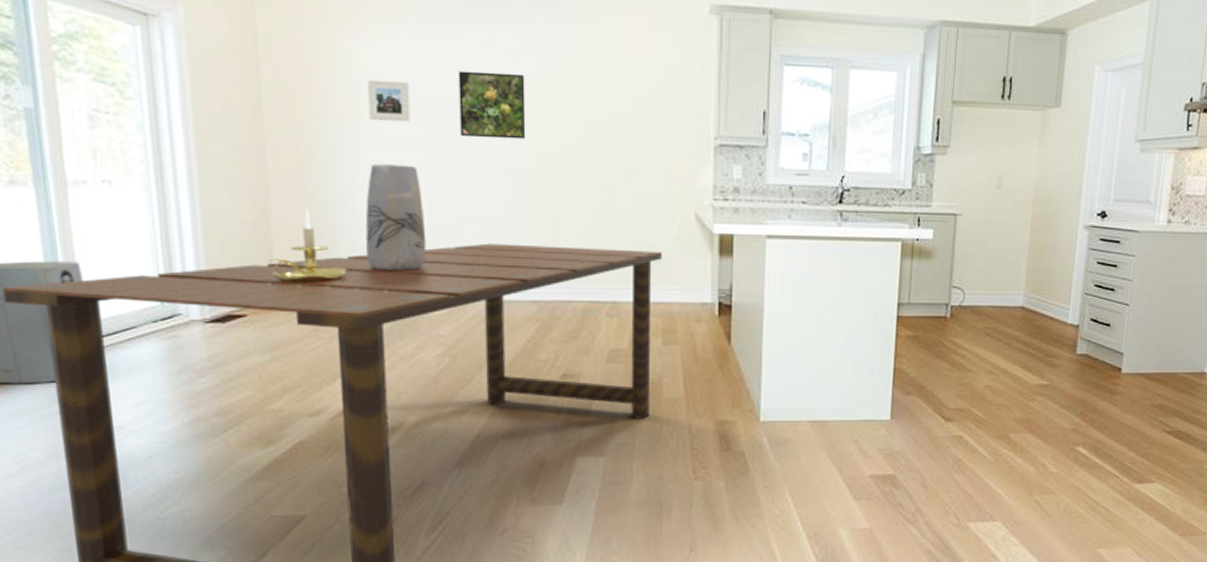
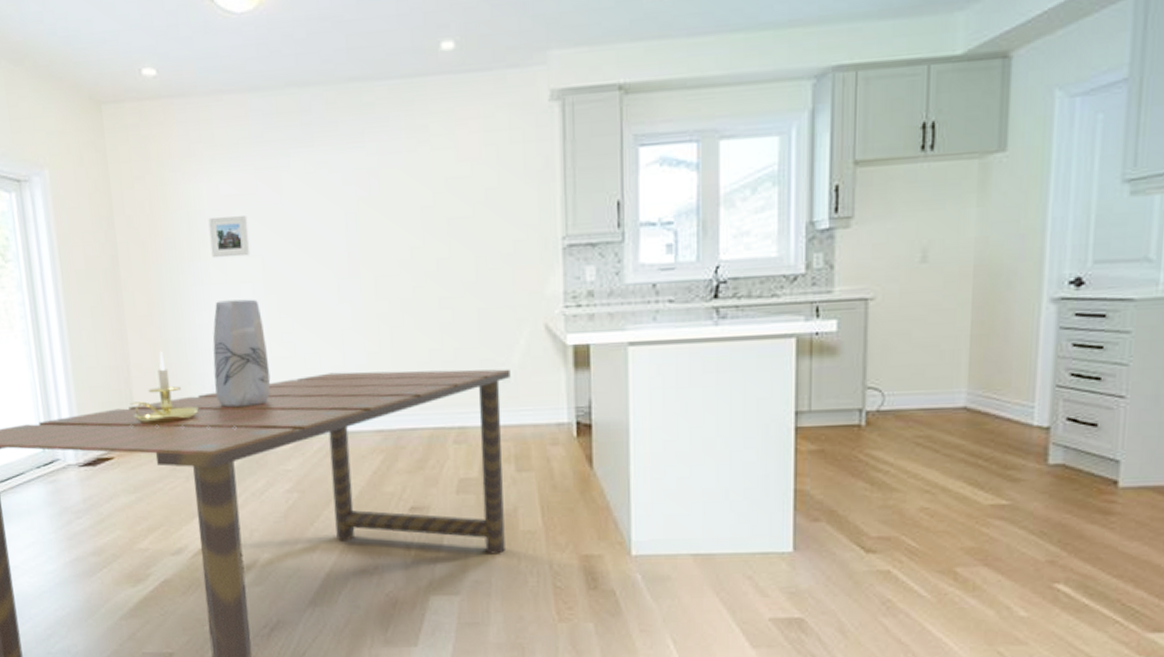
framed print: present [458,70,526,140] -> none [292,193,362,266]

